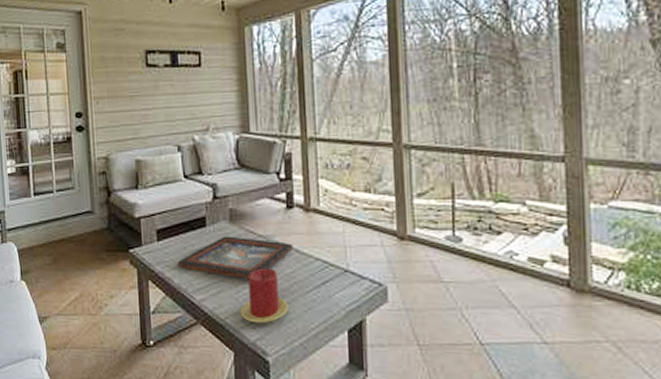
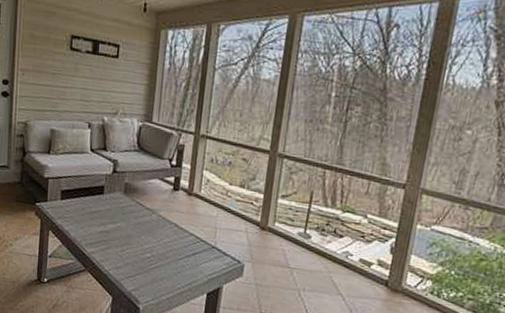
decorative tray: present [177,236,293,278] -> none [75,204,174,241]
candle: present [240,268,289,323] -> none [122,234,162,278]

